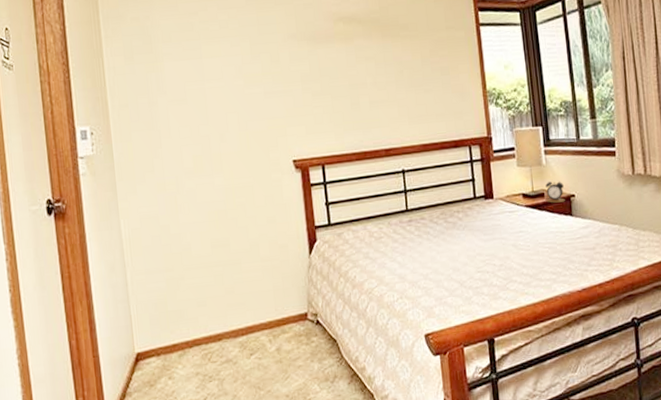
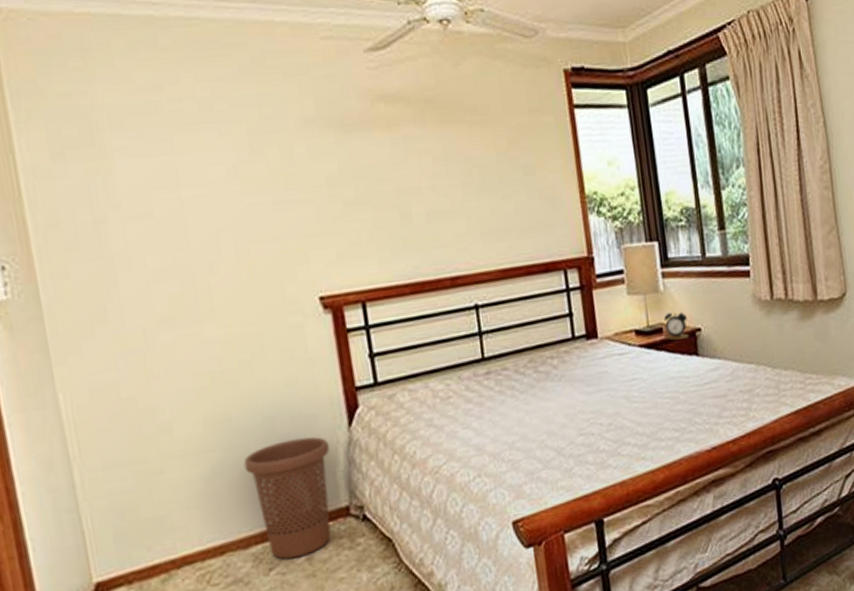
trash bin: none [237,260,295,348] -> present [243,437,331,559]

